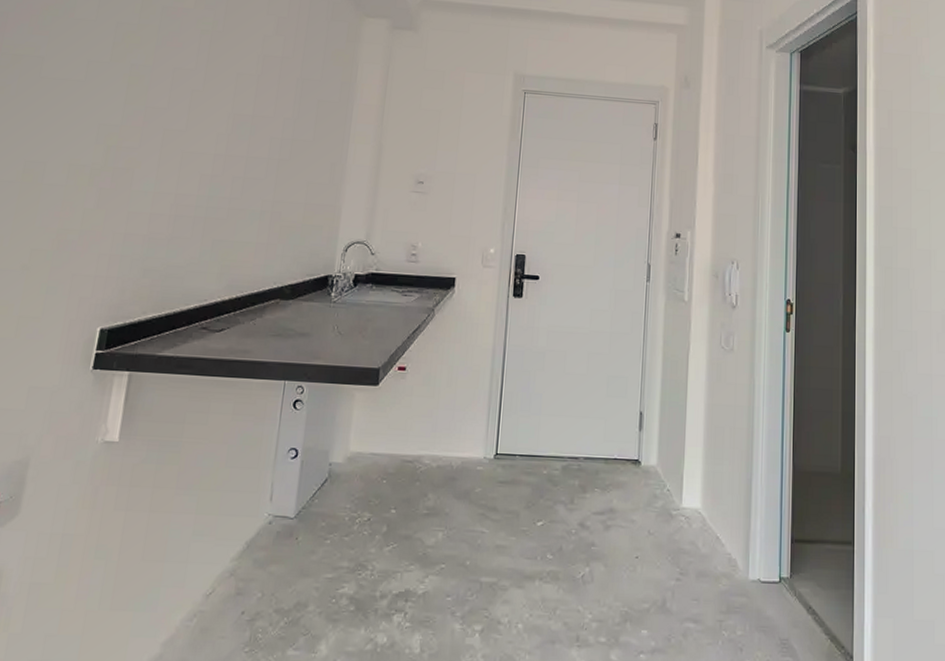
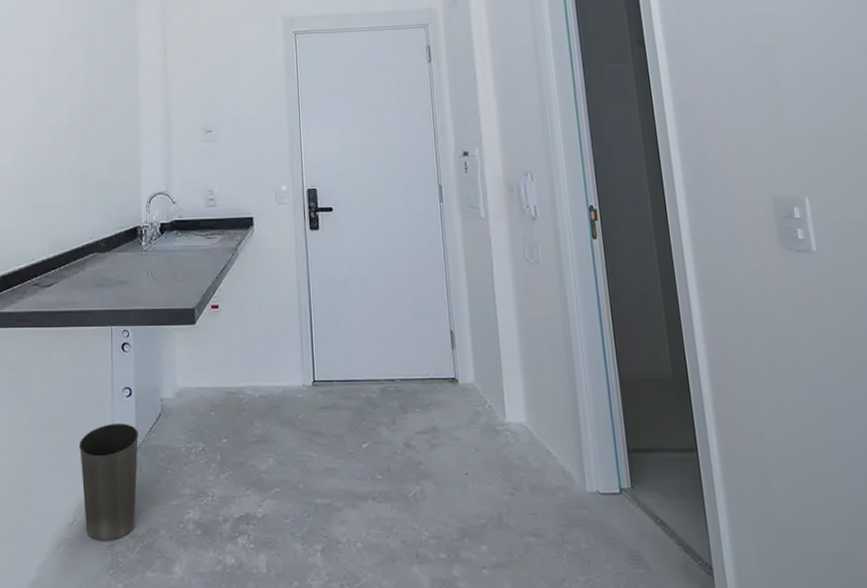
waste basket: none [225,487,300,615] -> present [78,424,139,541]

